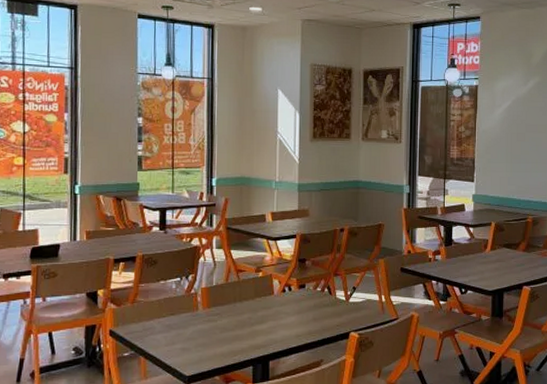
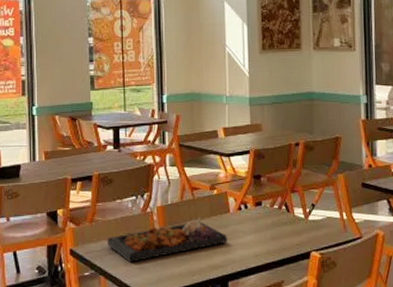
food tray: none [149,298,271,343] -> present [107,216,228,263]

